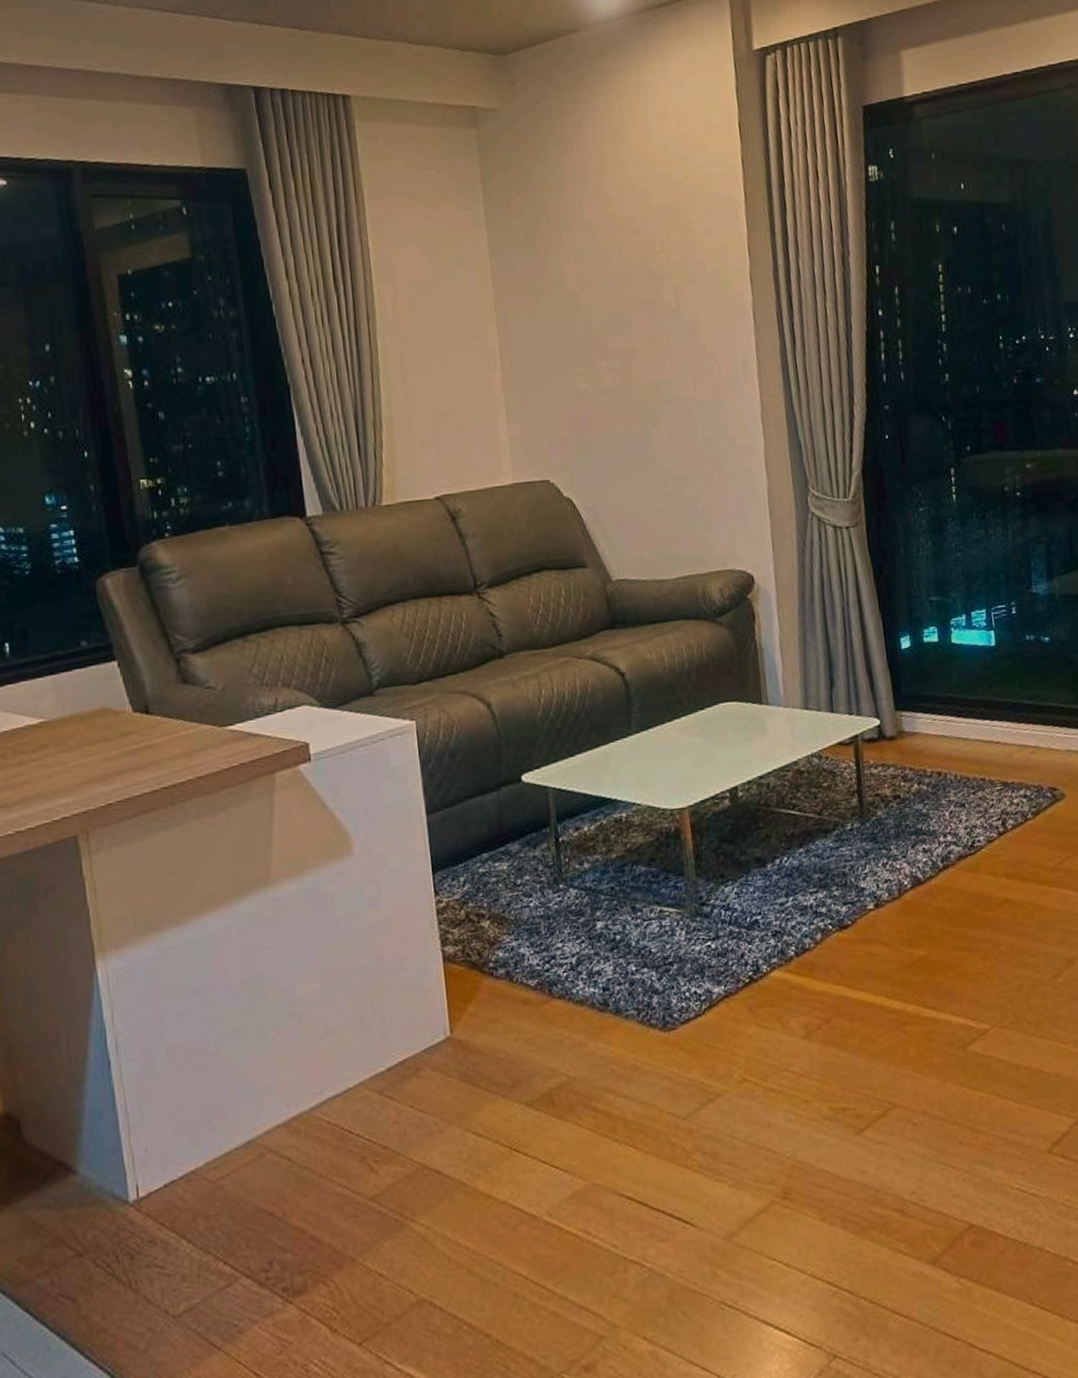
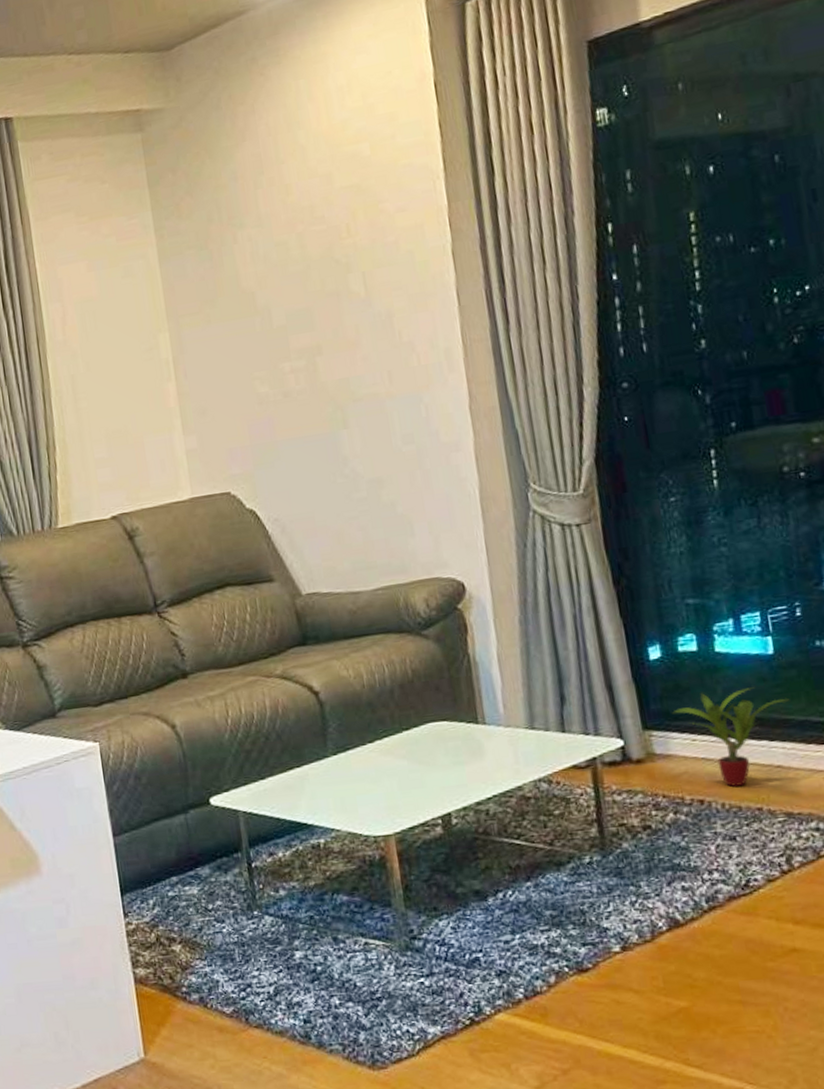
potted plant: none [917,674,1007,760] -> present [671,687,790,787]

